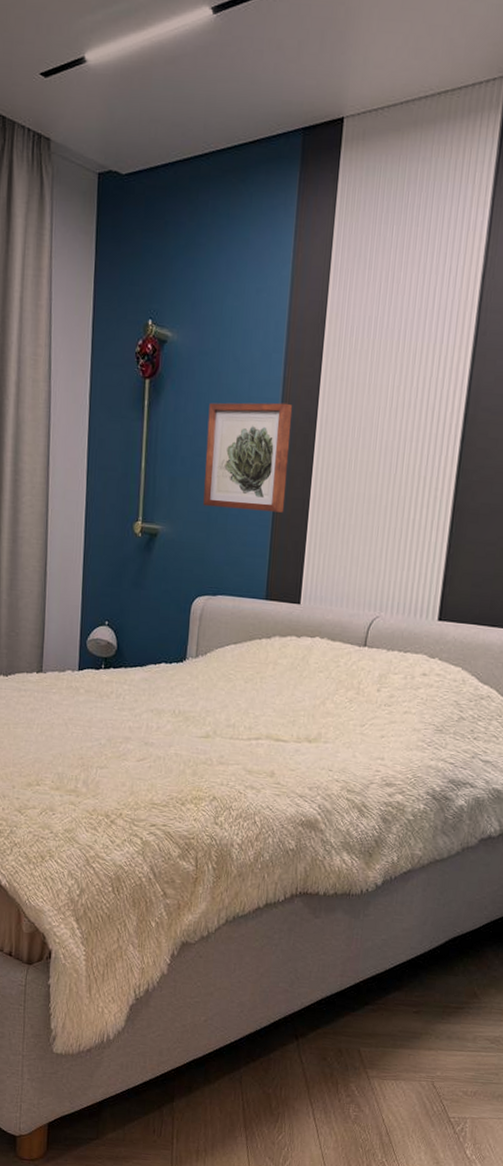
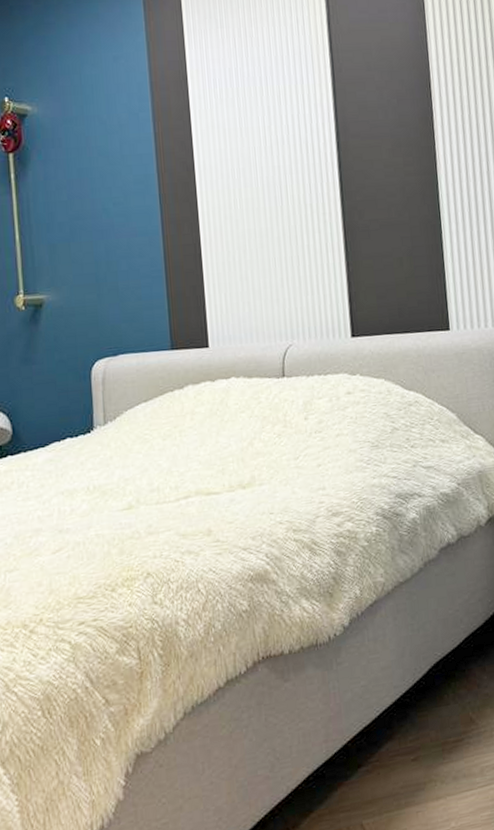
wall art: present [203,402,293,513] -> none [81,156,176,268]

